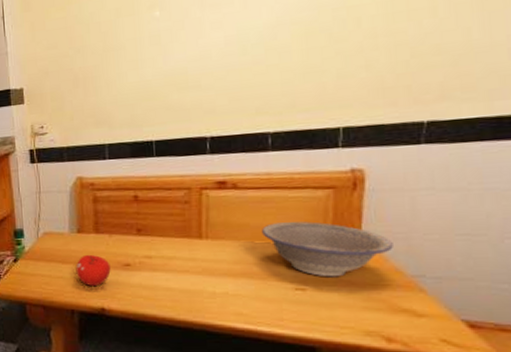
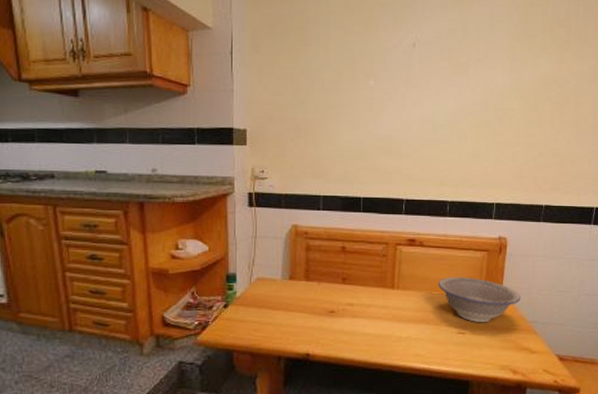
fruit: present [76,254,111,286] -> none [285,301,317,332]

